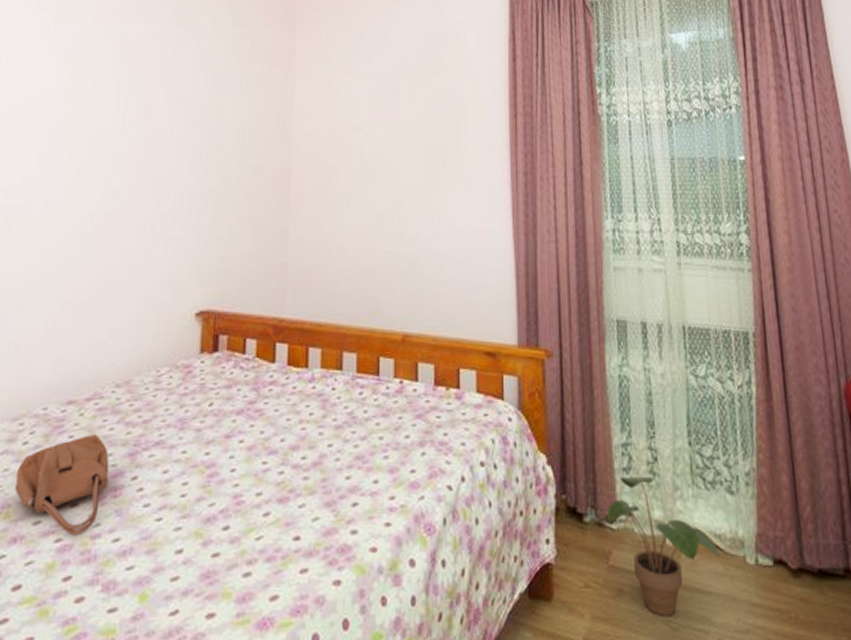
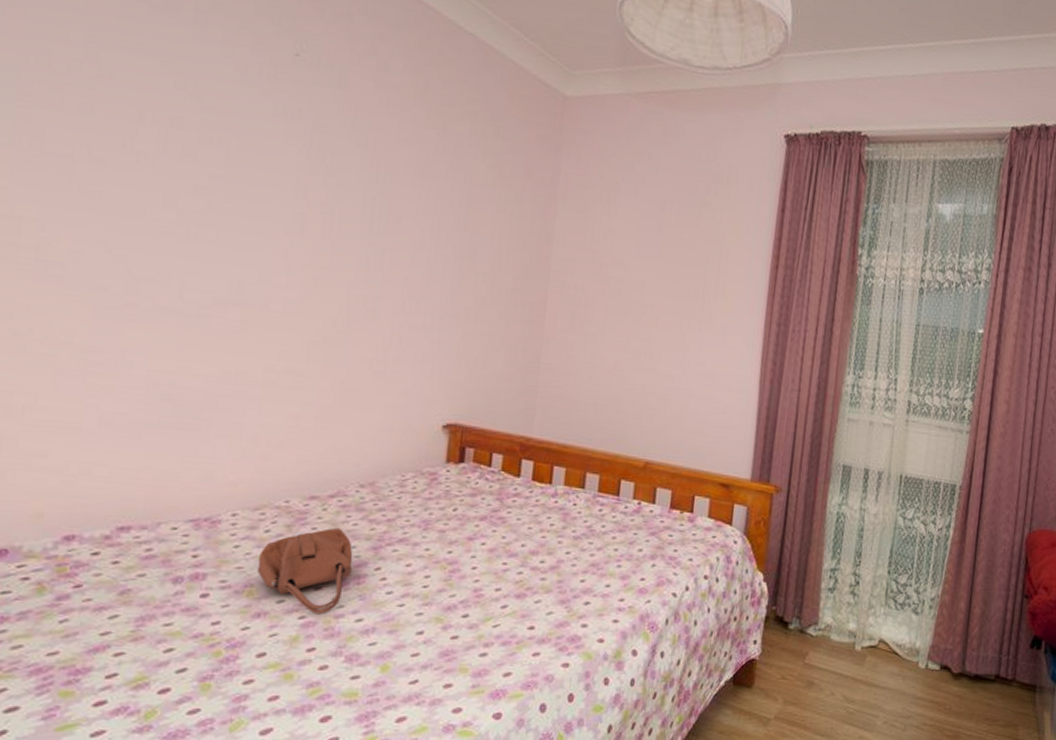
potted plant: present [605,476,720,616] -> none [806,595,898,703]

